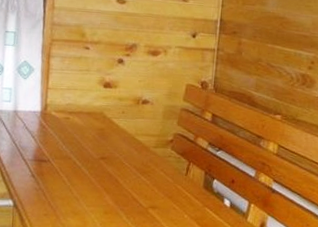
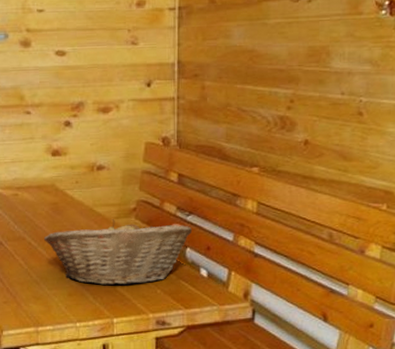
fruit basket: none [88,148,220,209] -> present [44,219,192,286]

